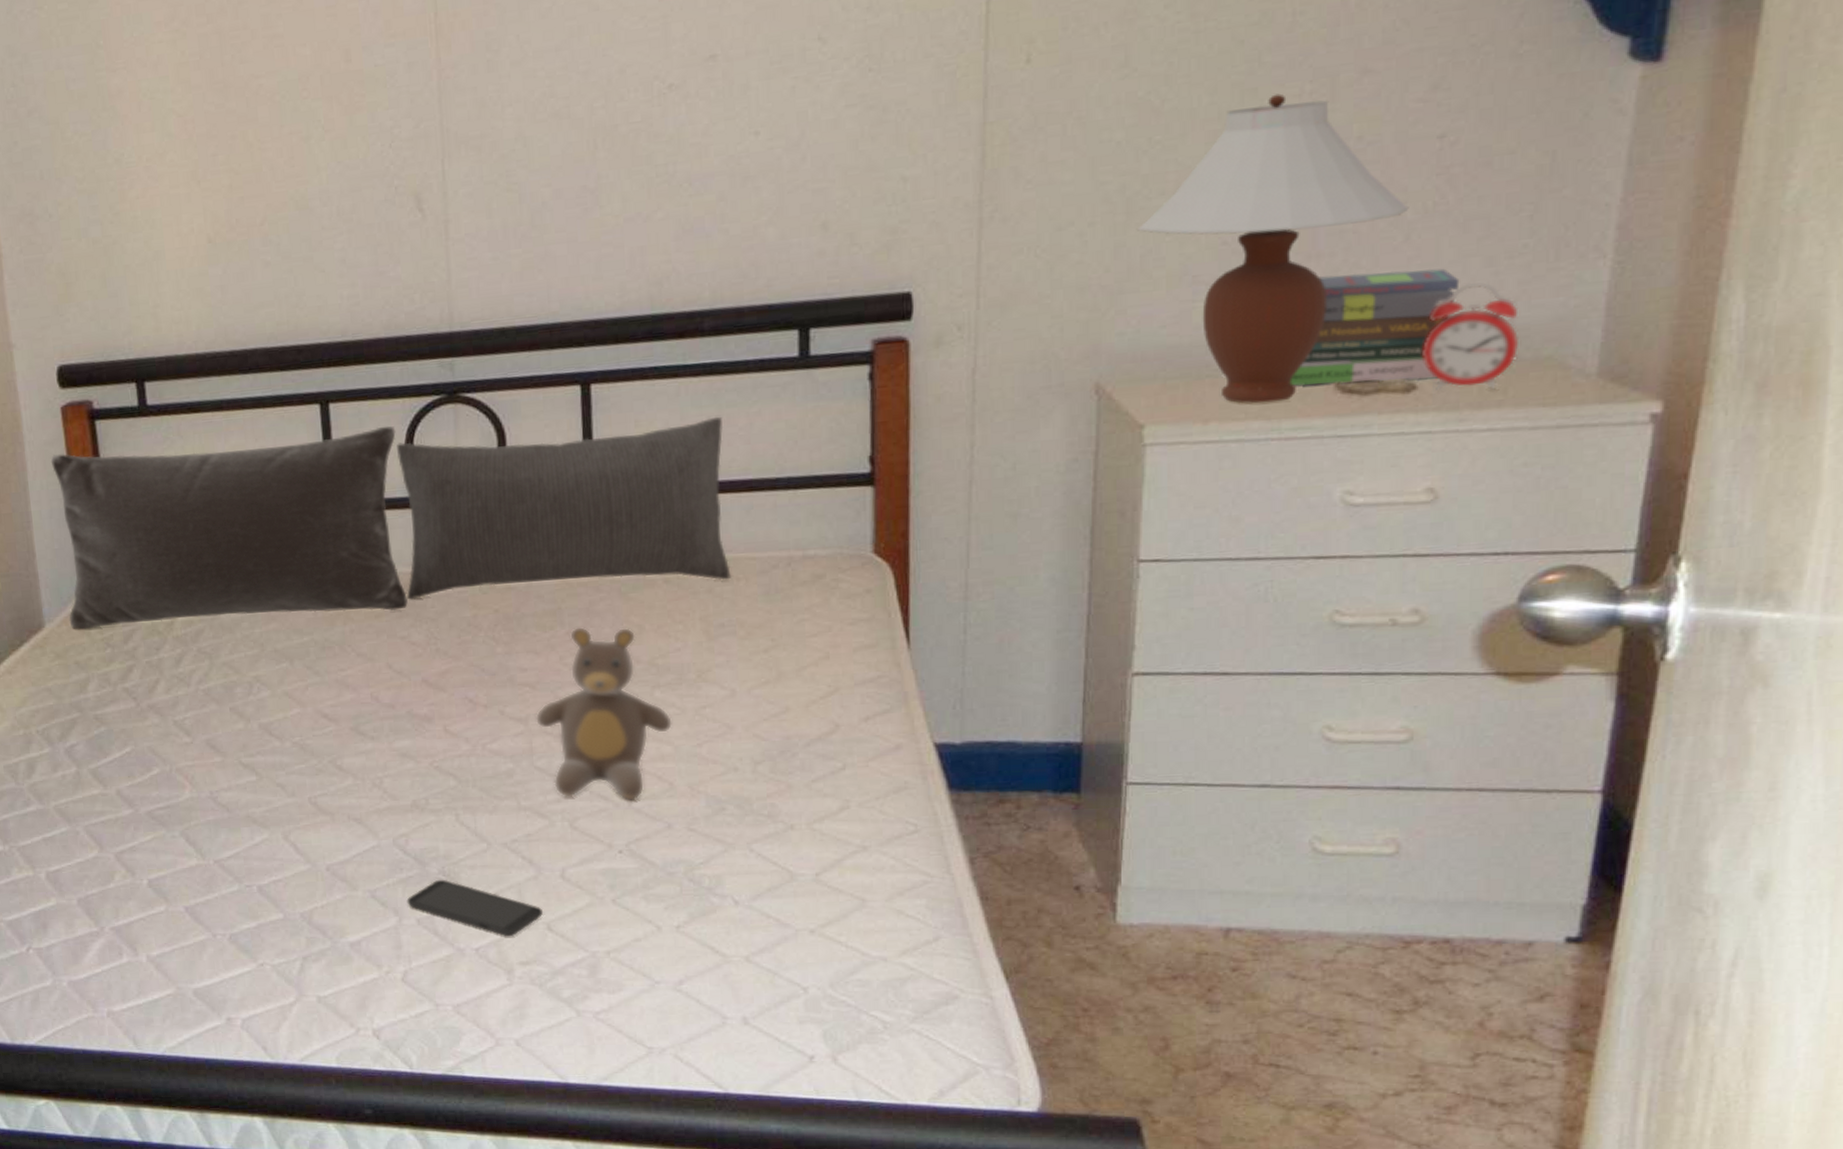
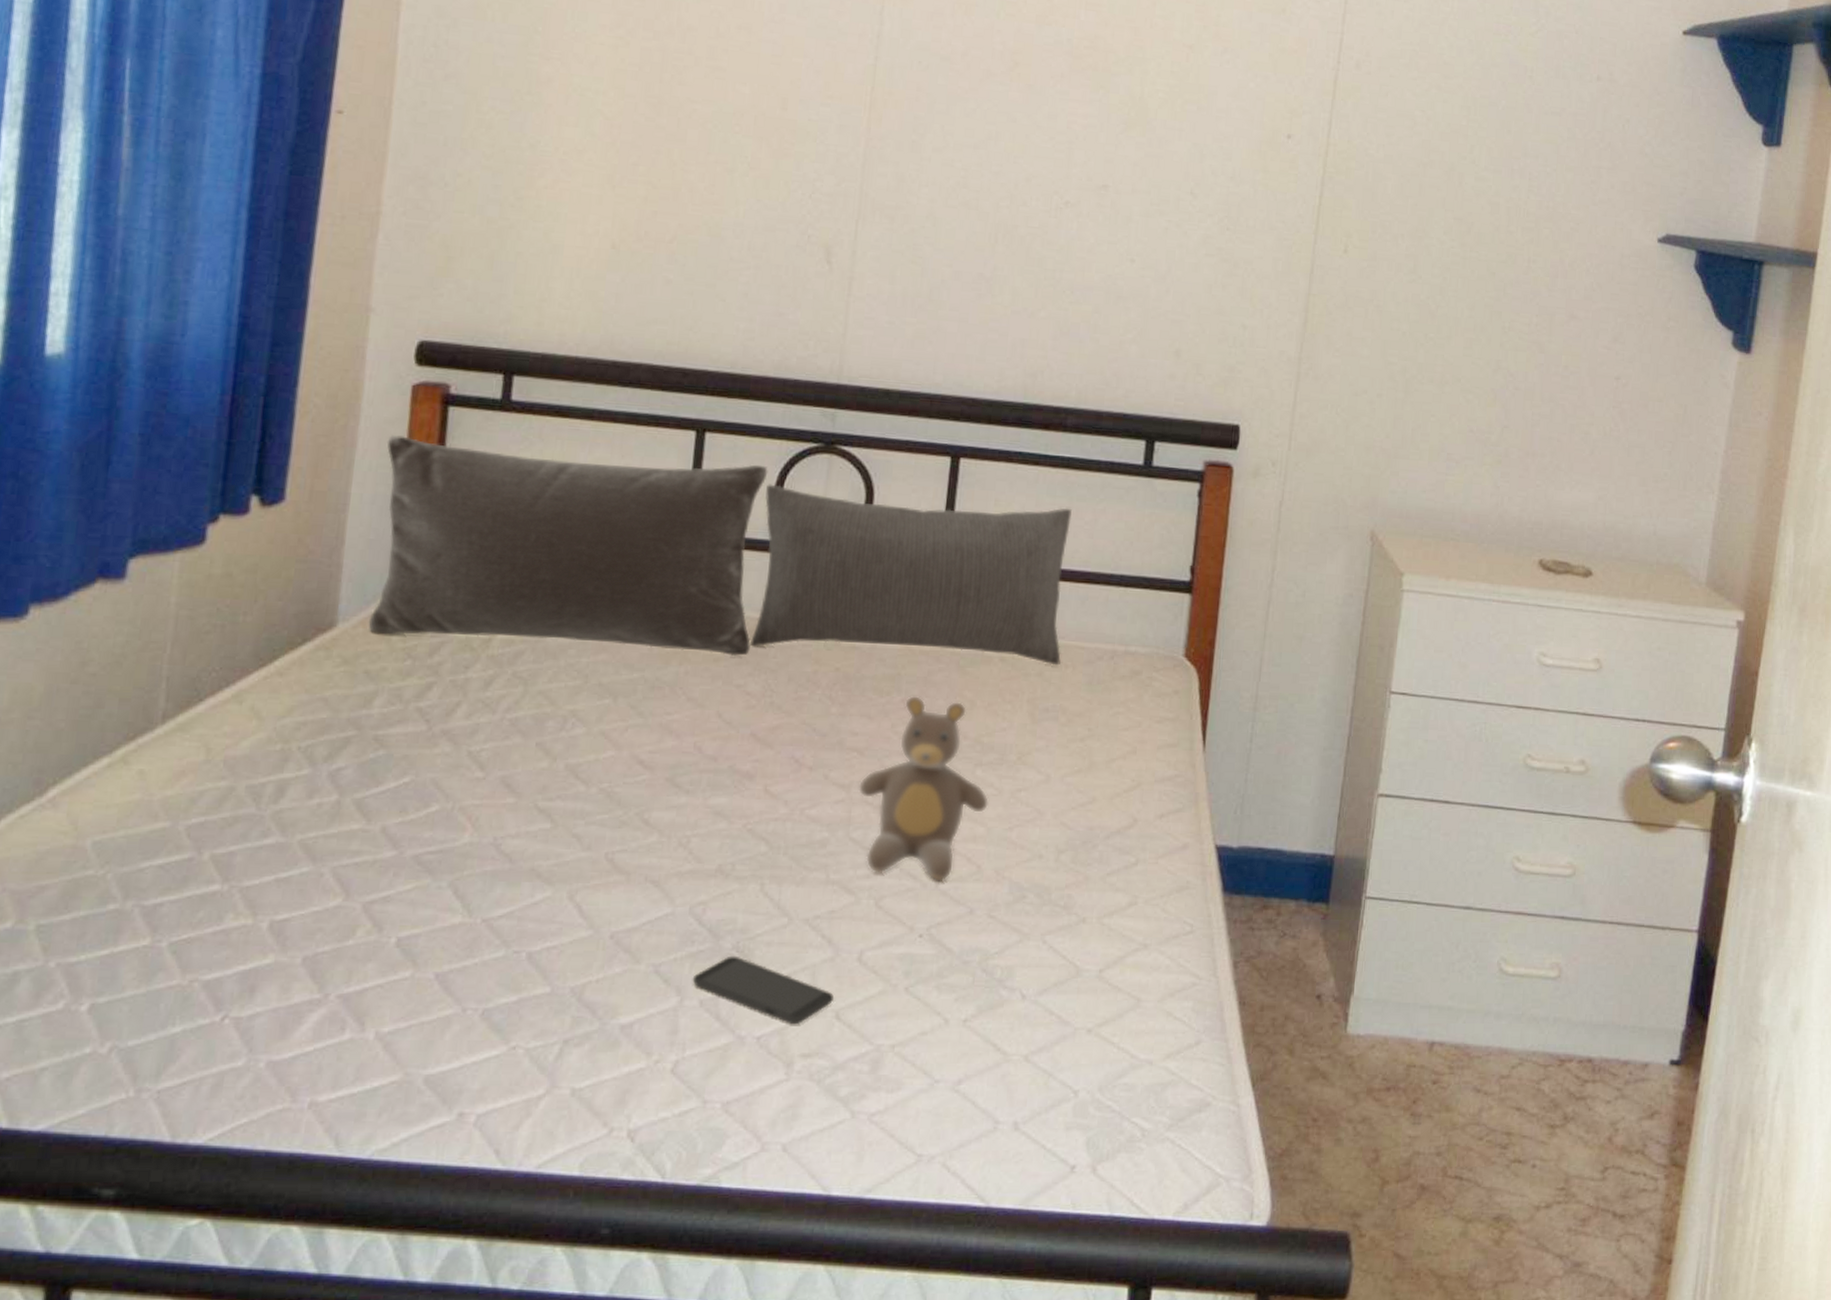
table lamp: present [1136,93,1409,404] -> none [1411,320,1595,570]
books: present [1289,268,1460,386] -> none [1508,472,1624,568]
alarm clock: present [1423,281,1520,390] -> none [1597,496,1660,584]

